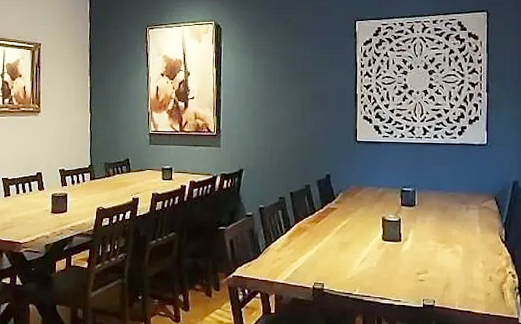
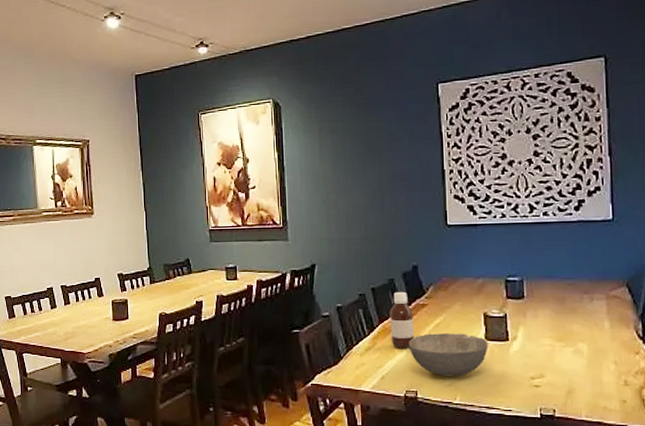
bottle: none [304,196,324,246] -> present [390,291,414,348]
bowl: none [319,233,385,272] -> present [409,333,489,377]

